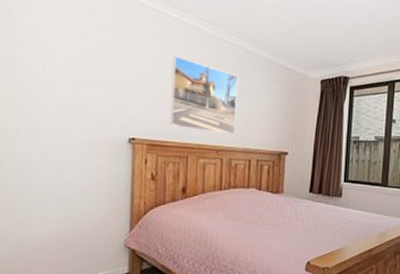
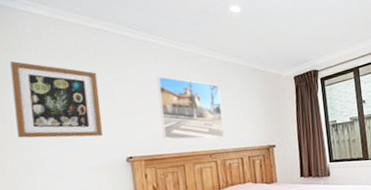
wall art: none [22,15,111,110] -> present [10,61,102,138]

